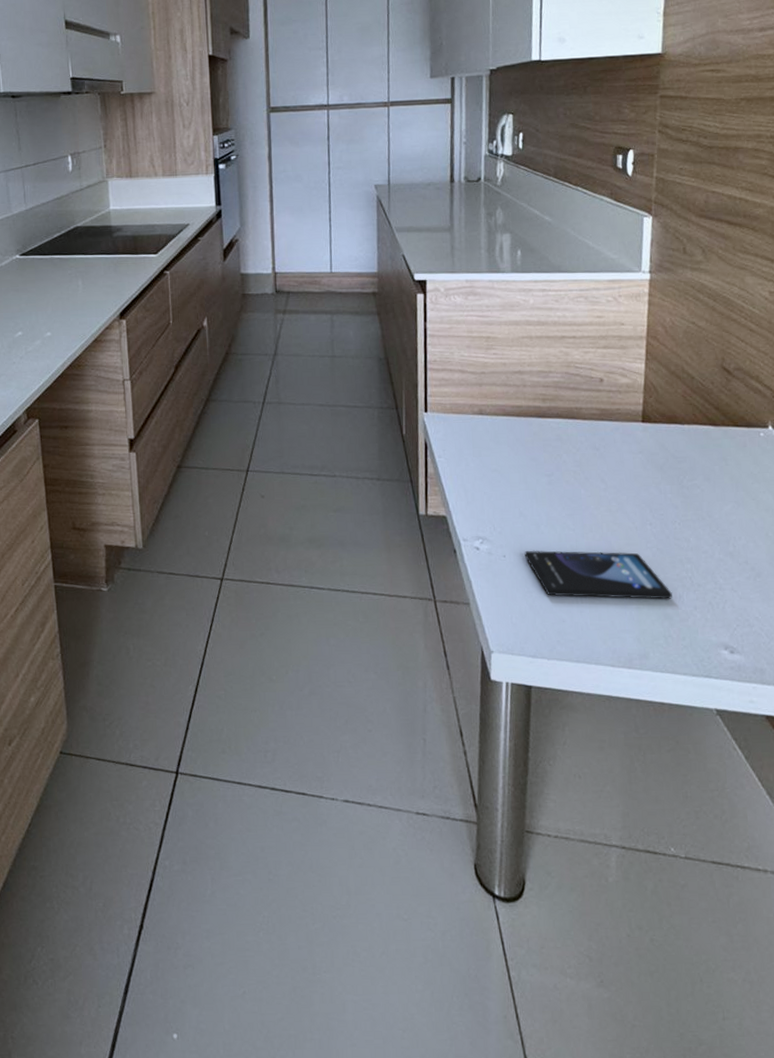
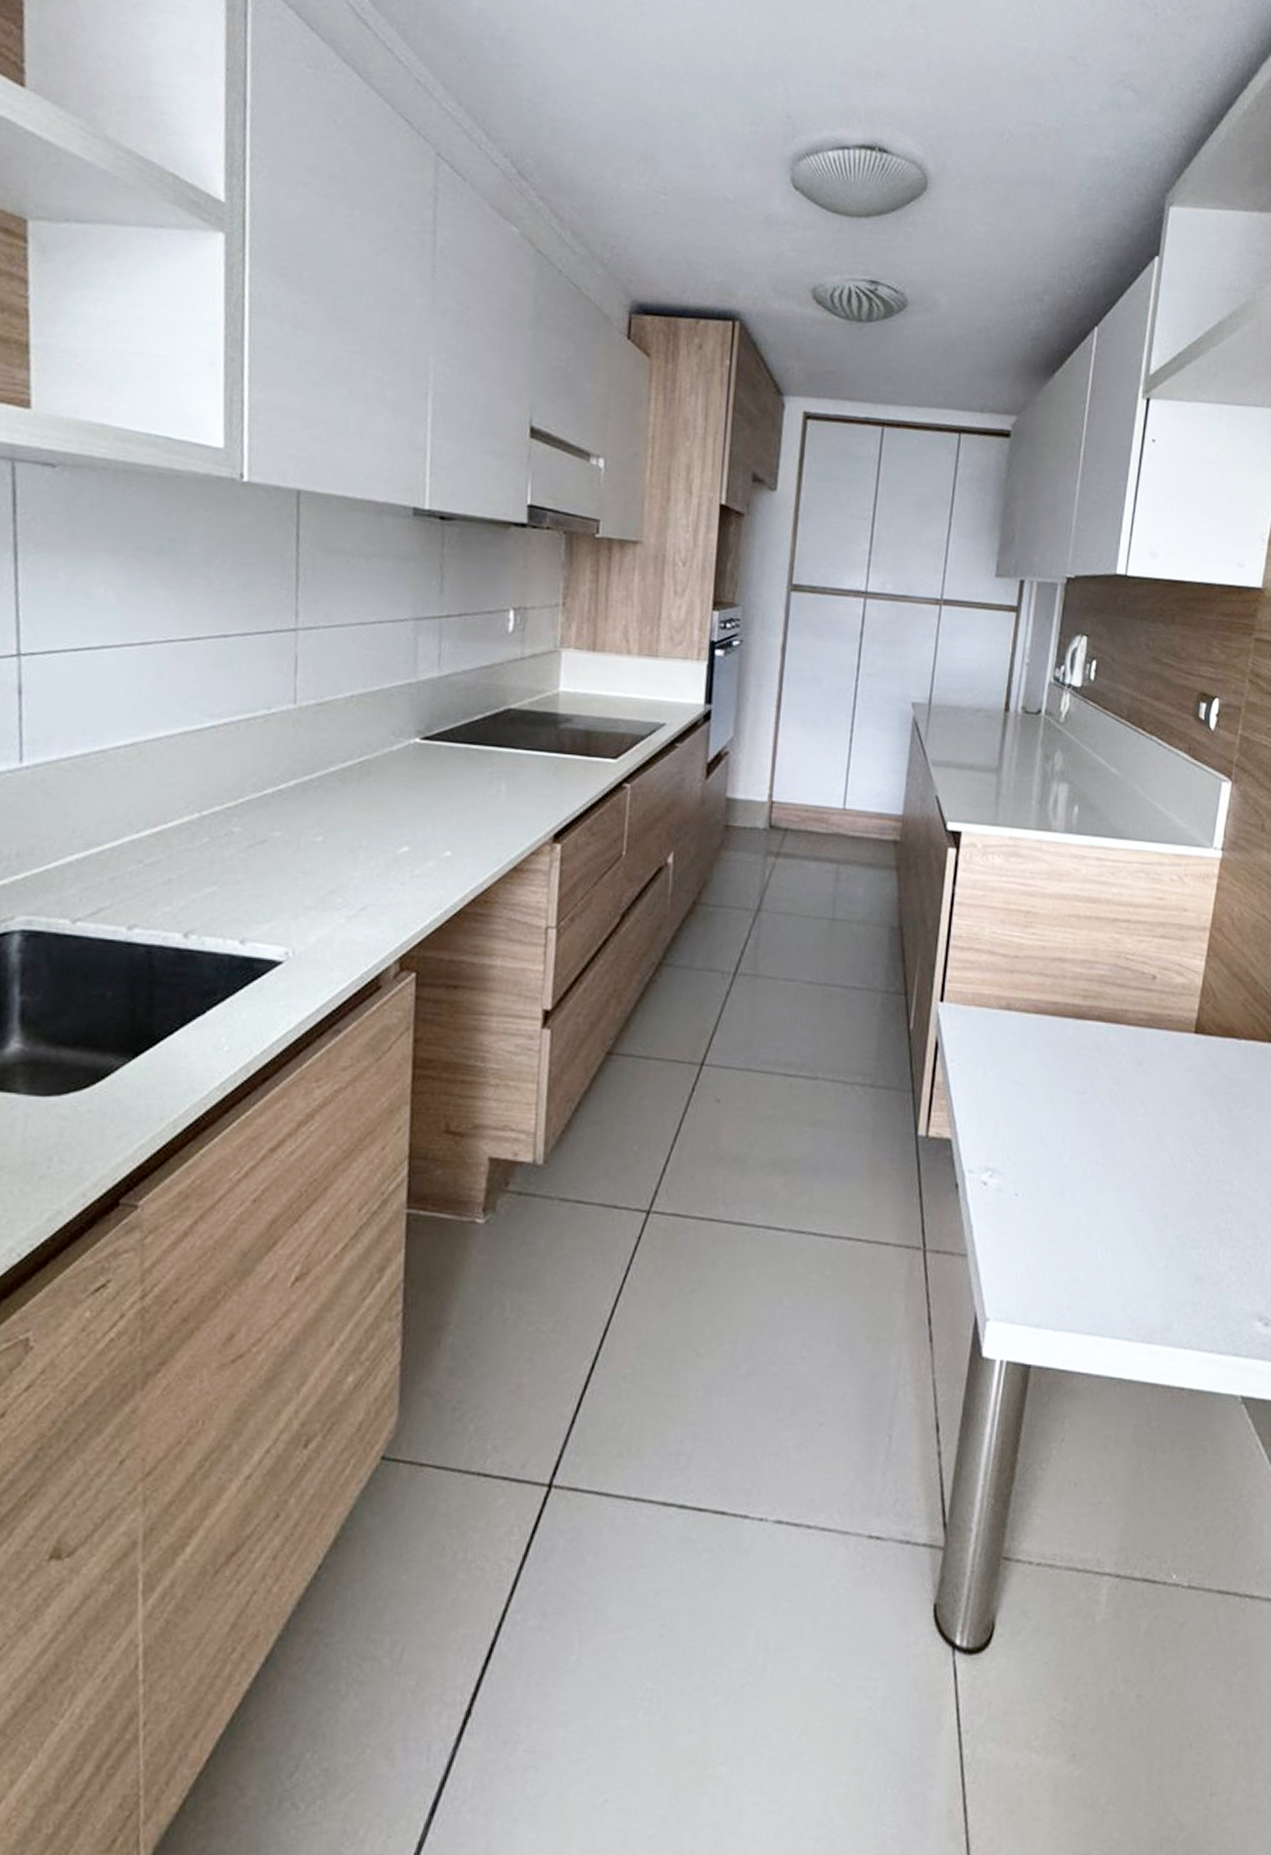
smartphone: present [524,550,672,599] -> none [1040,1188,1207,1256]

